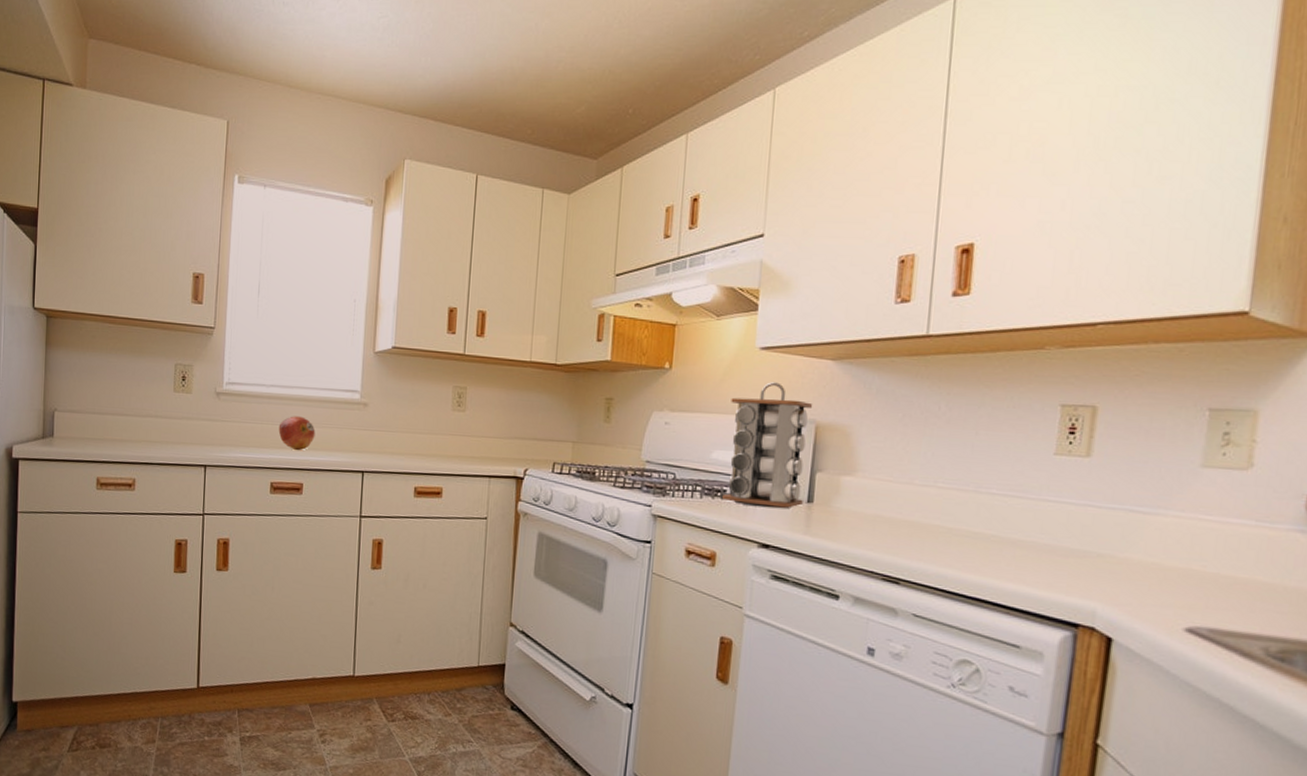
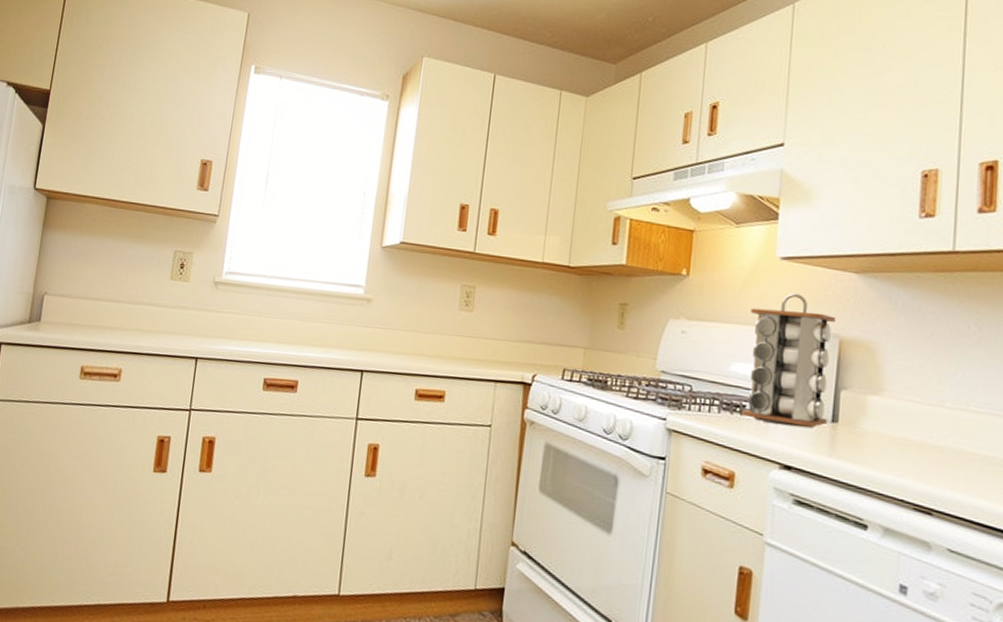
fruit: present [278,416,316,451] -> none [276,309,315,347]

